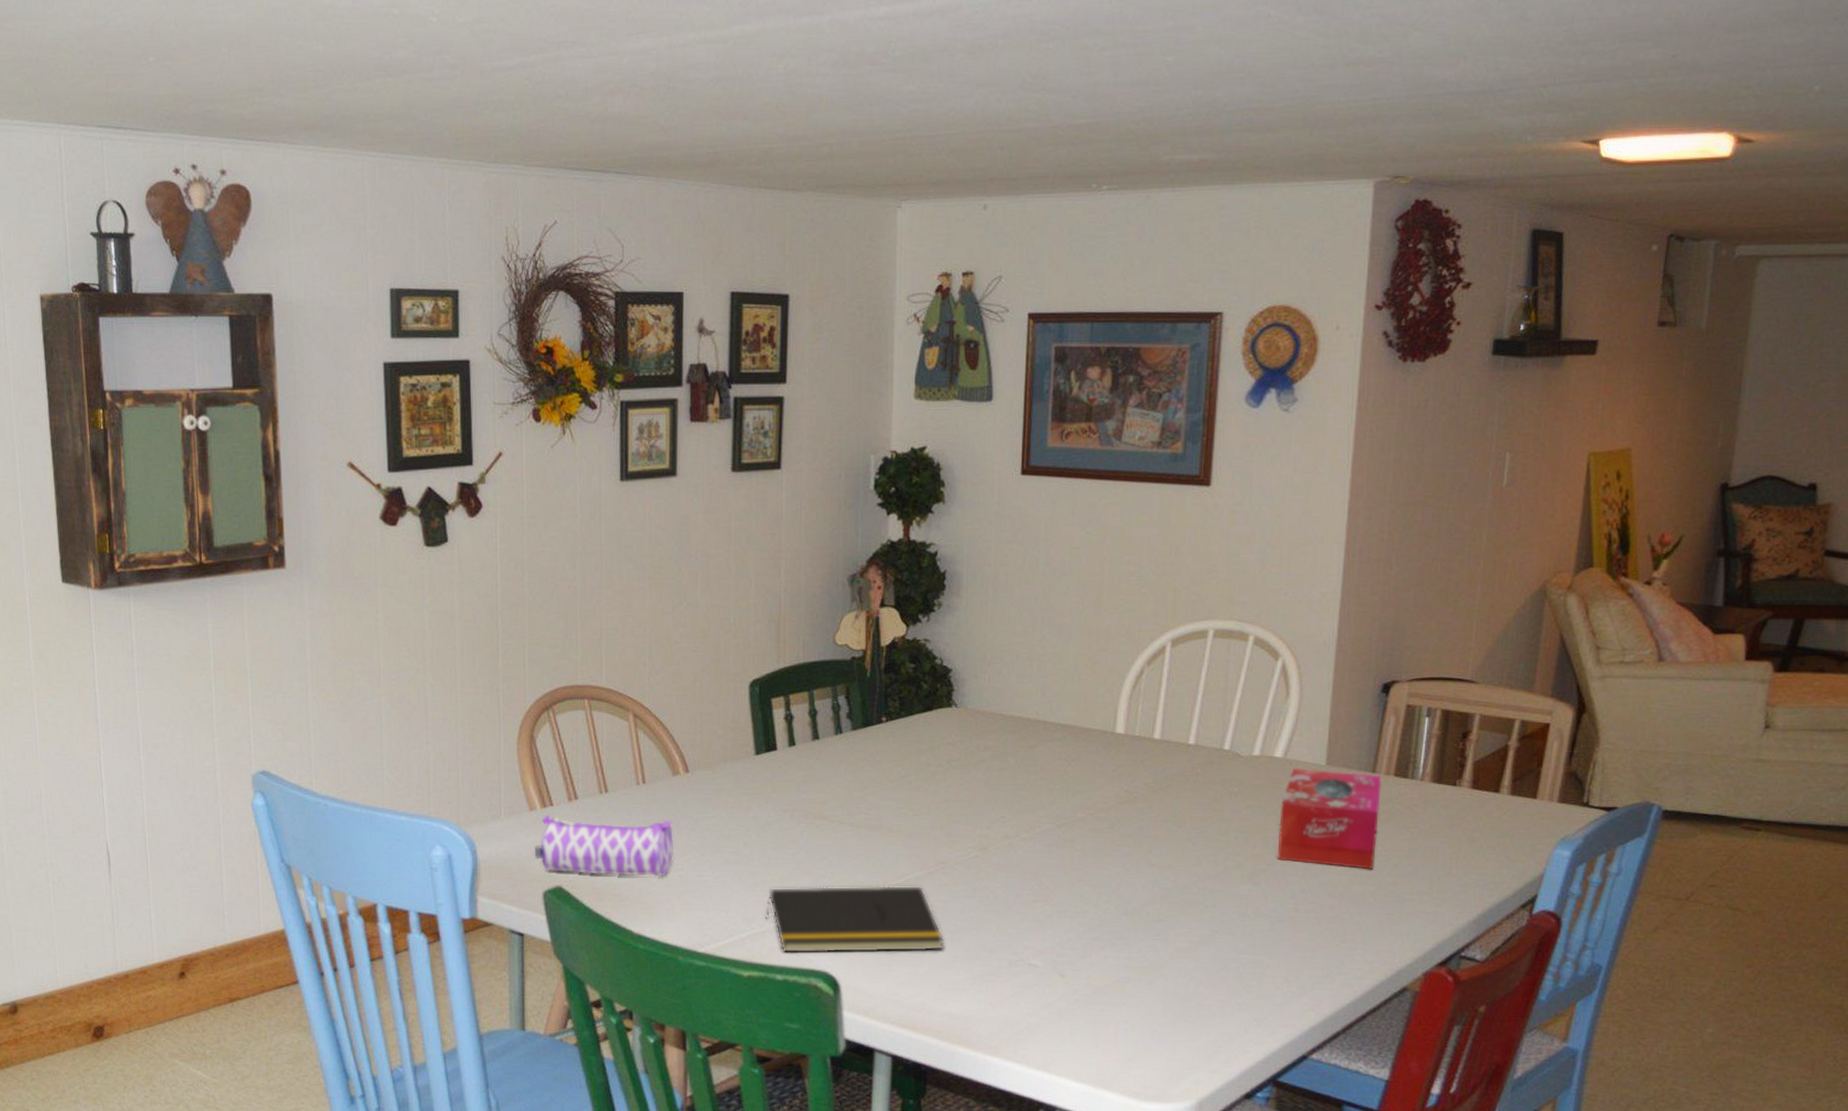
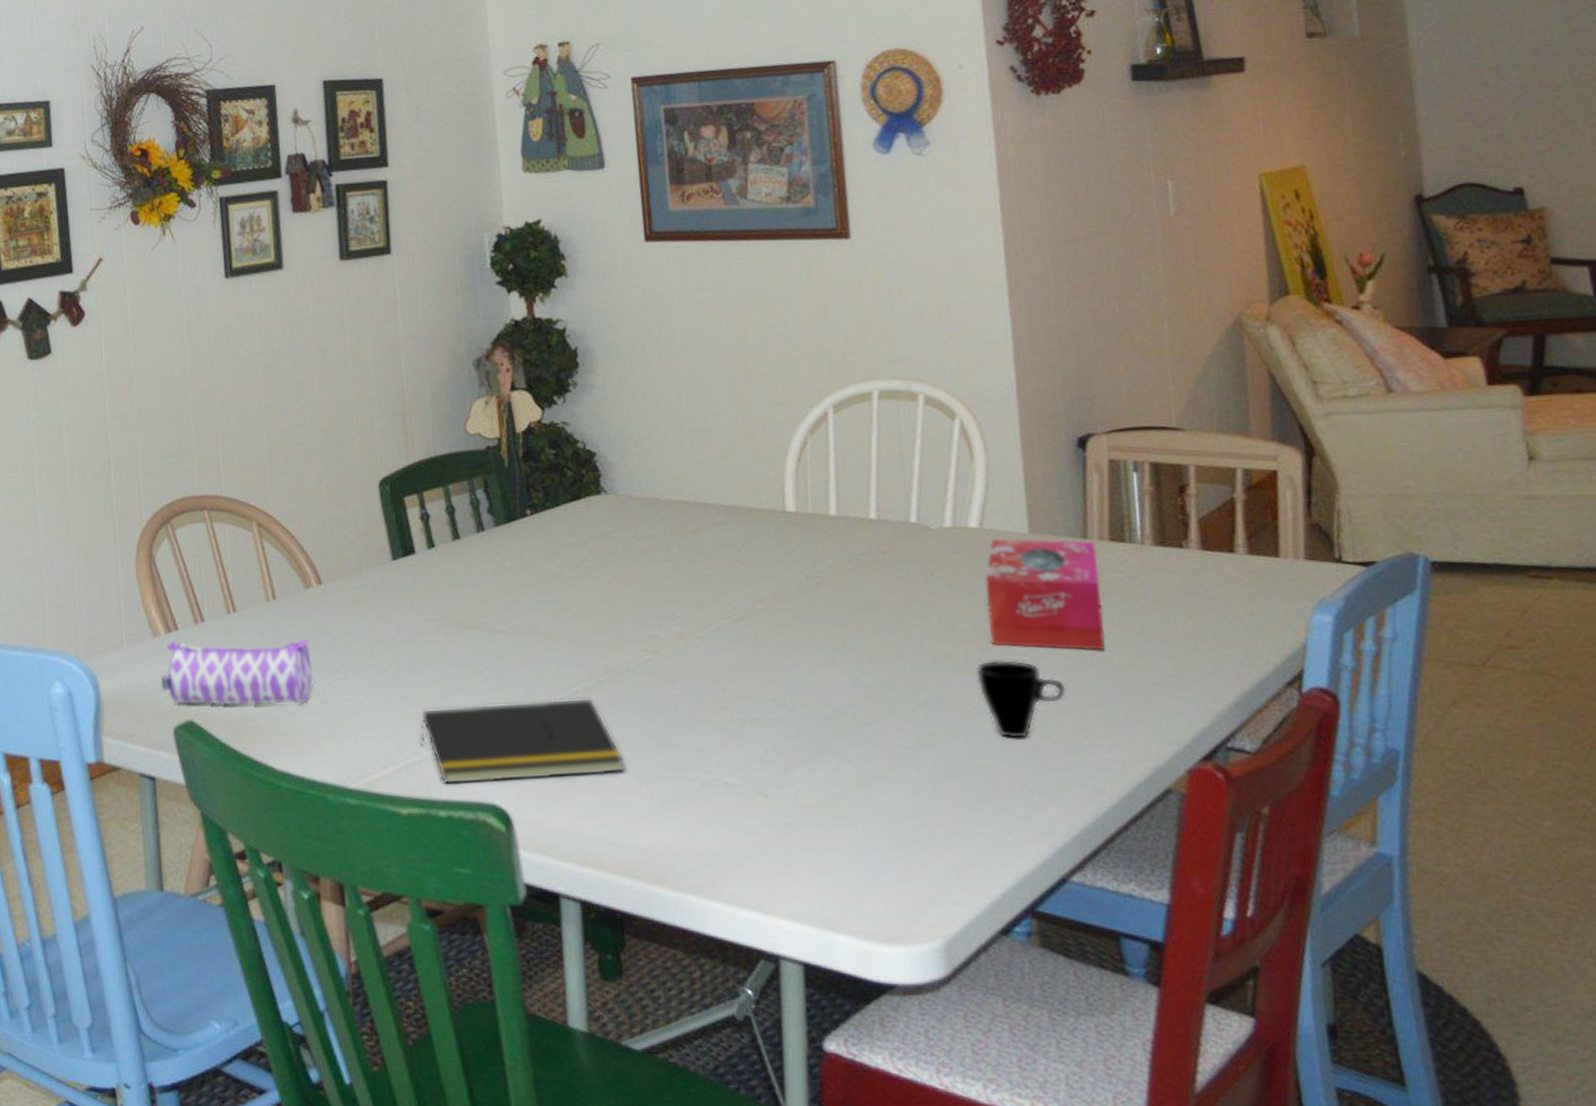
cup: none [1260,872,1335,940] -> present [976,659,1067,740]

